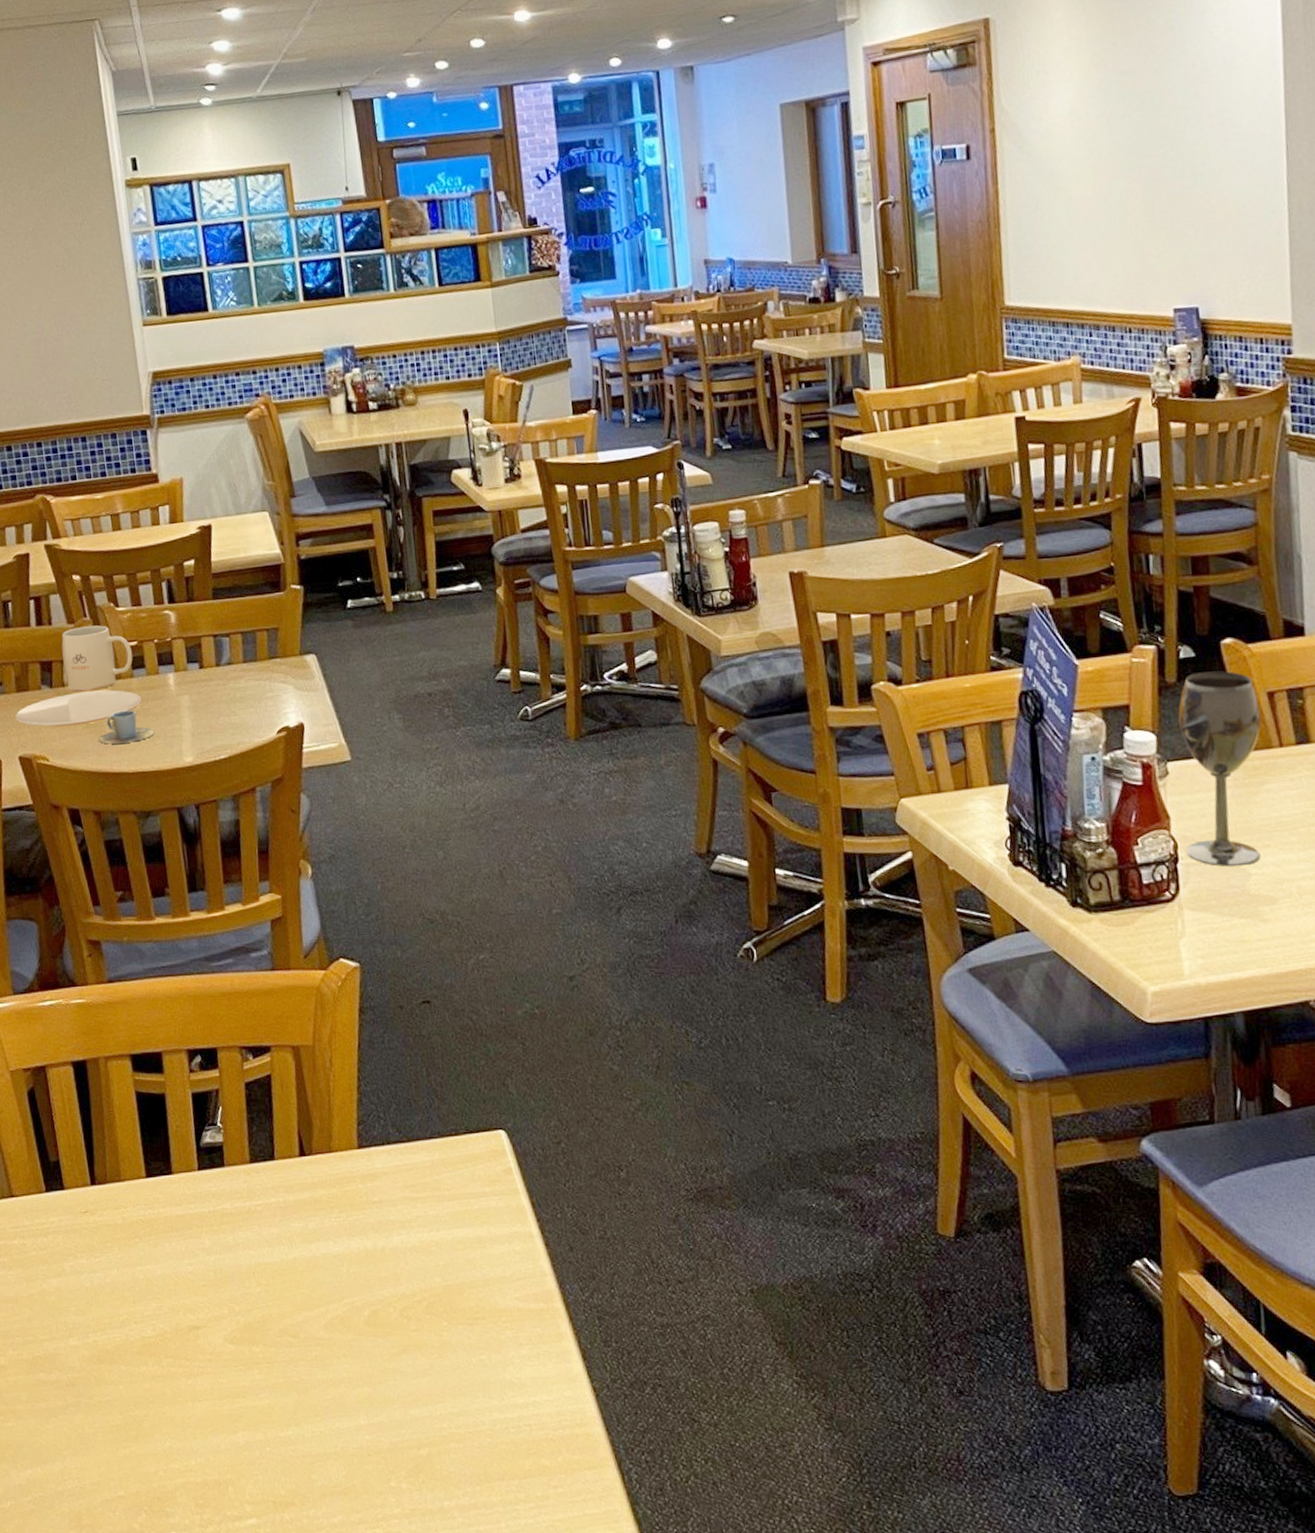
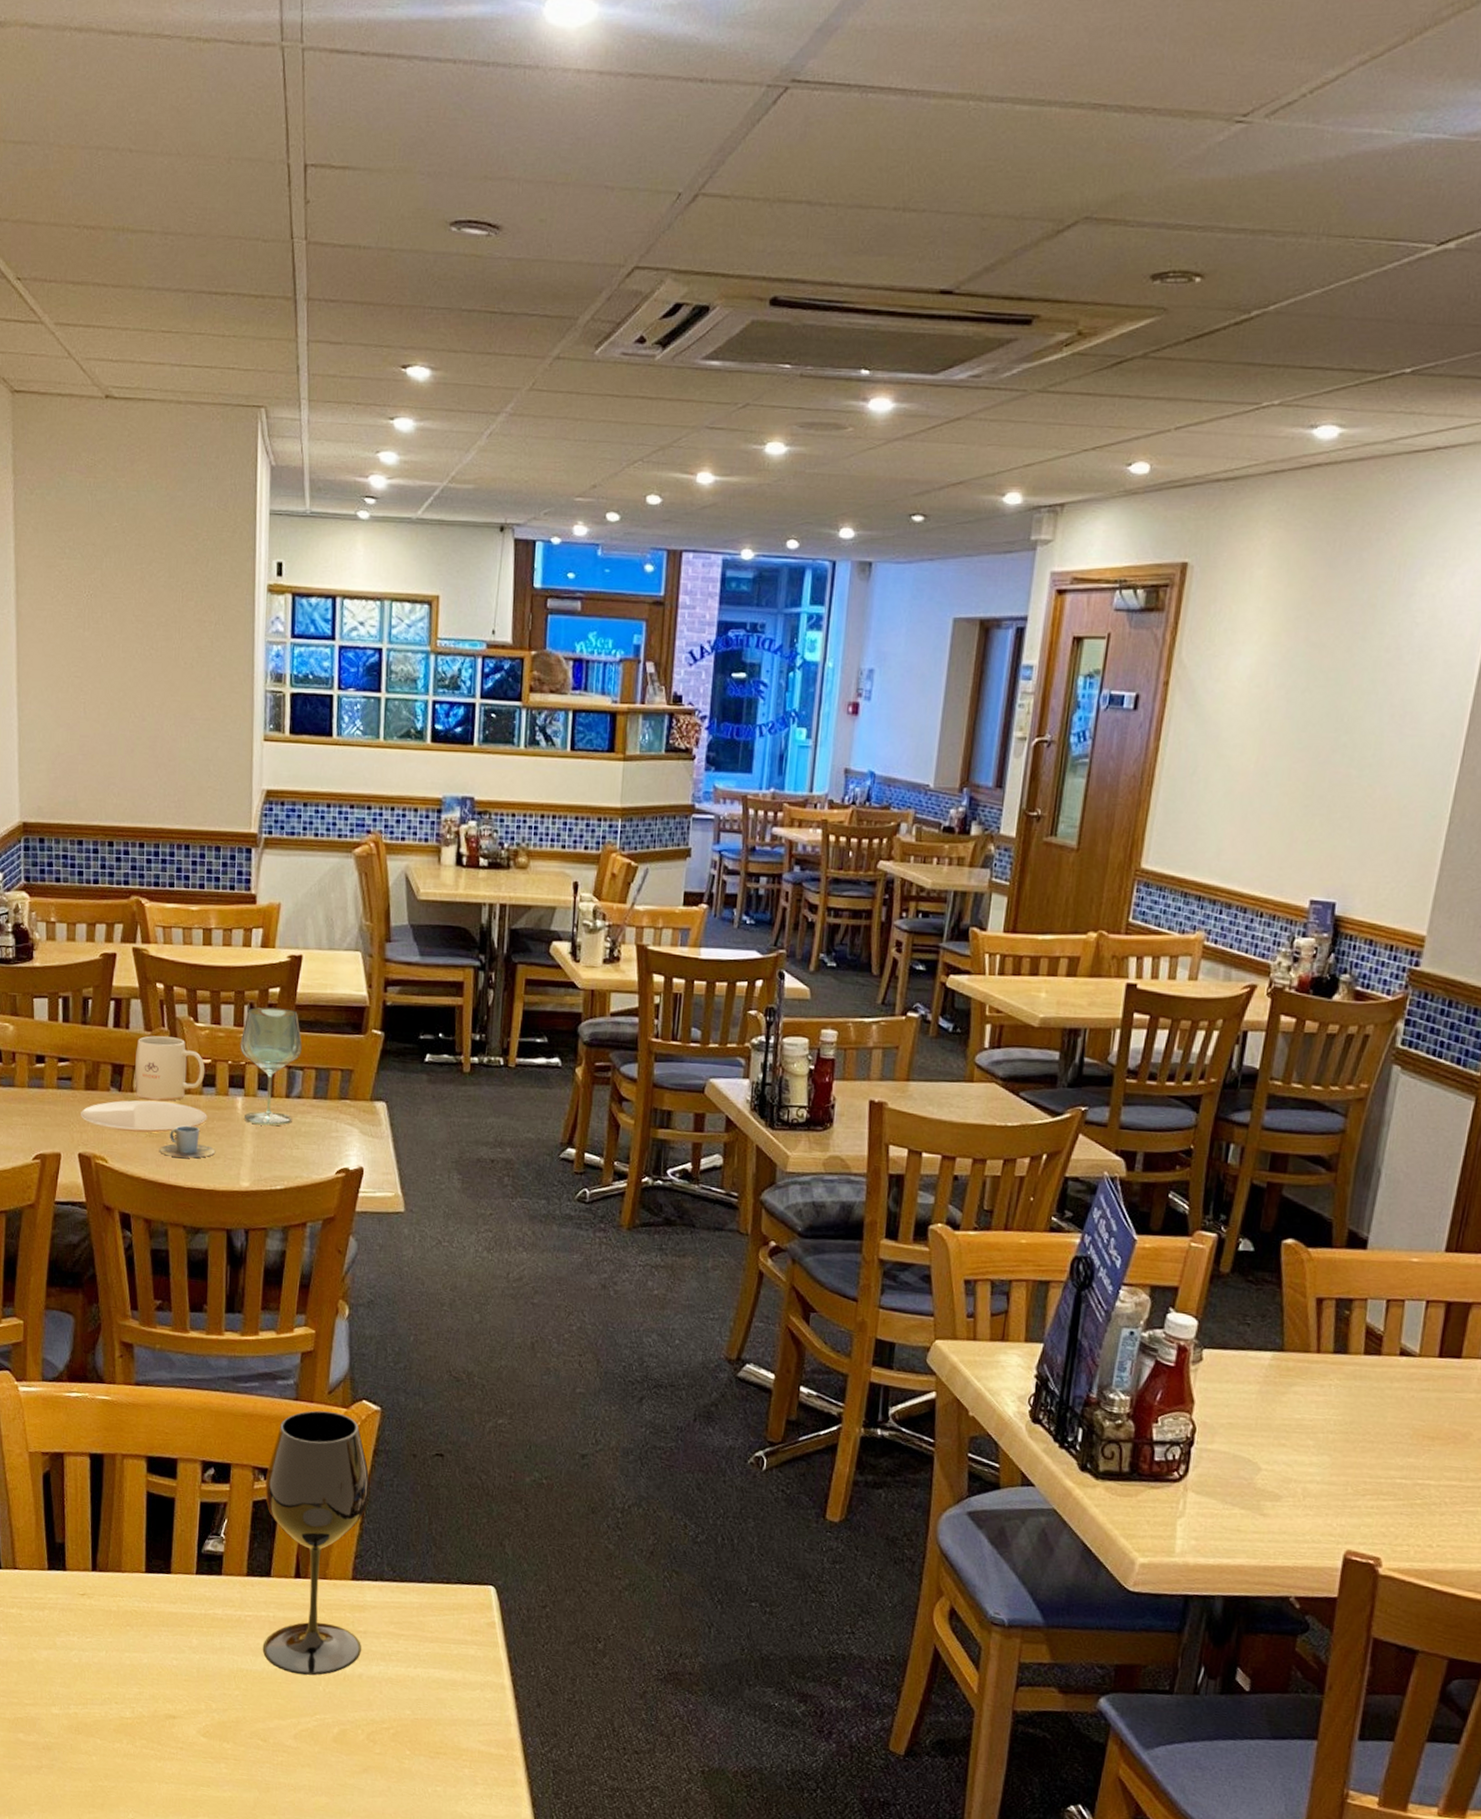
wine glass: none [163,579,226,698] -> present [240,1007,303,1126]
wineglass: none [254,976,380,1258] -> present [262,1410,370,1675]
wine glass: present [1178,671,1261,867] -> none [1201,1267,1307,1460]

